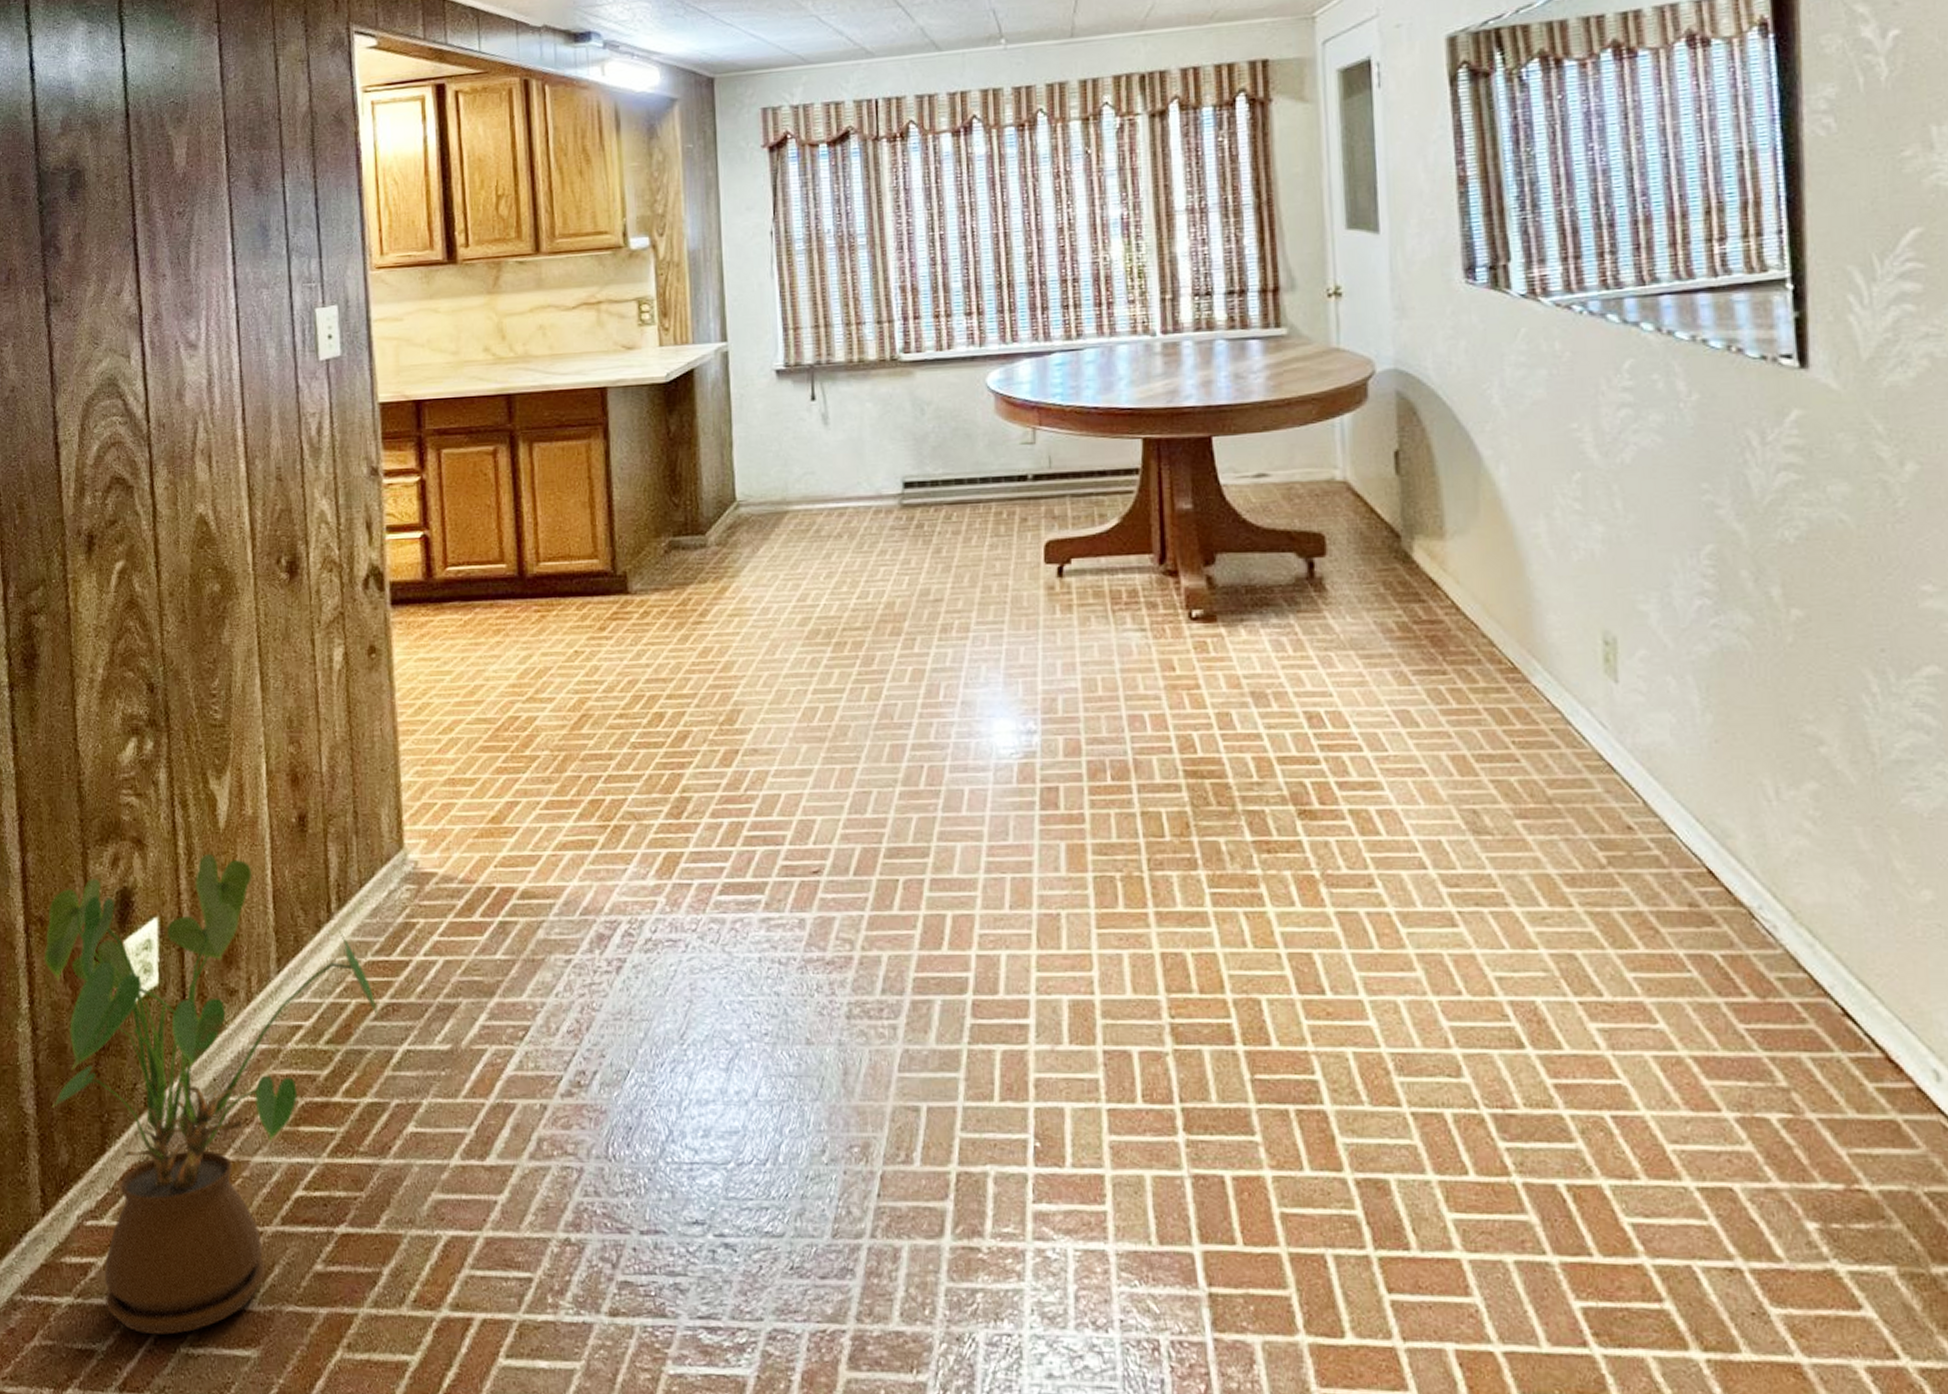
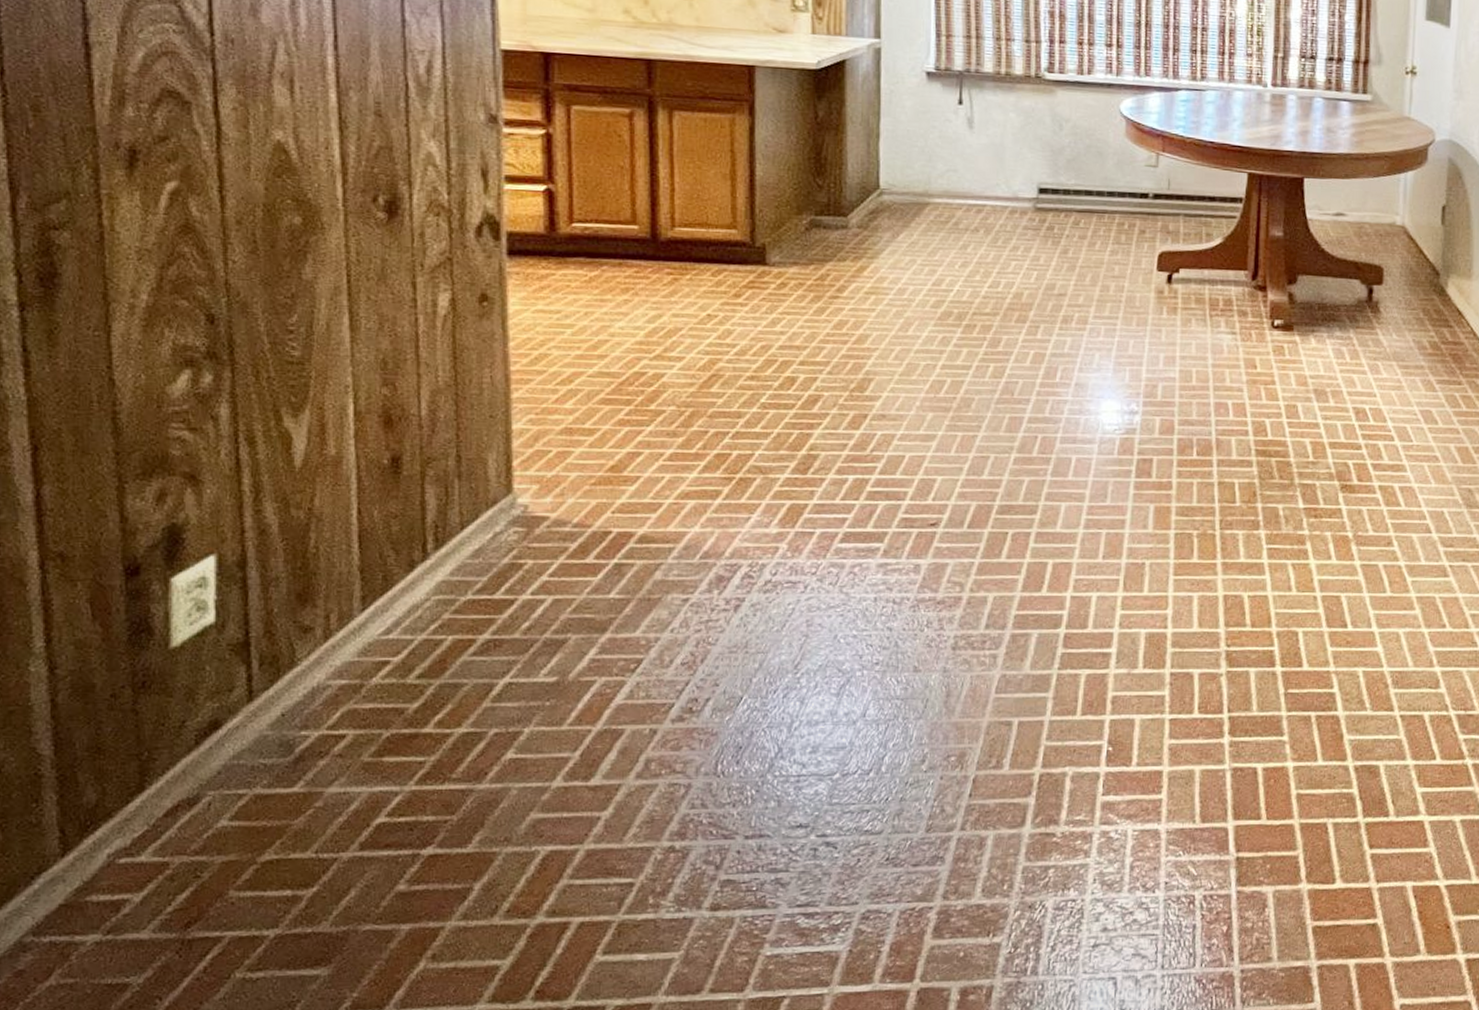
house plant: present [44,853,383,1335] -> none [65,491,483,964]

